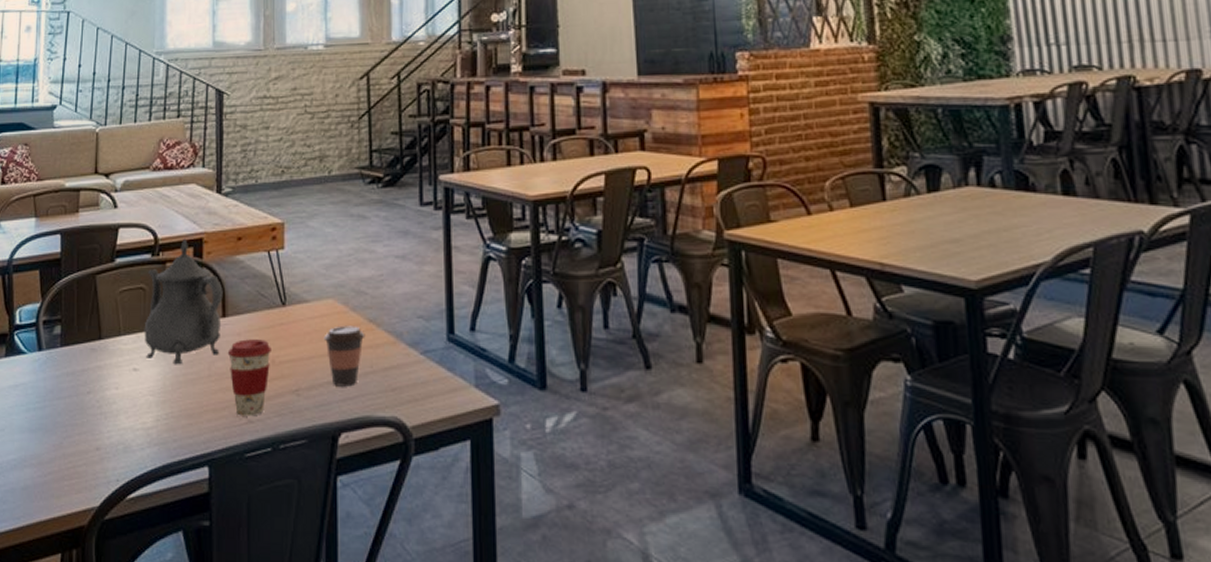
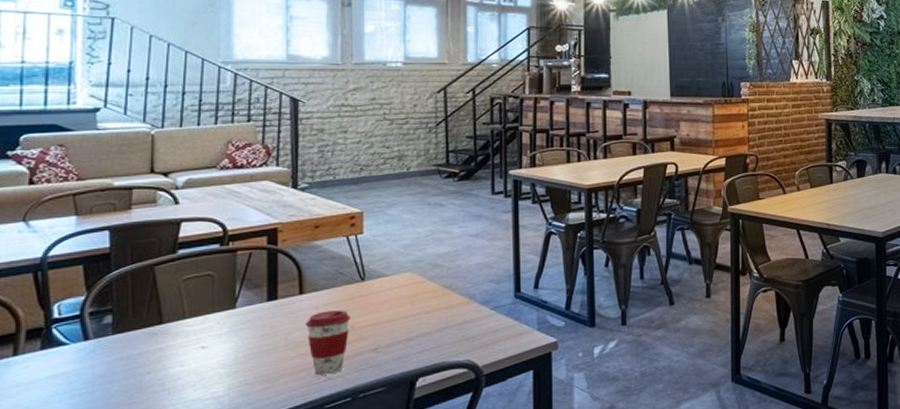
teapot: present [144,238,223,365] -> none [212,229,300,339]
coffee cup: present [324,325,365,387] -> none [402,292,442,342]

